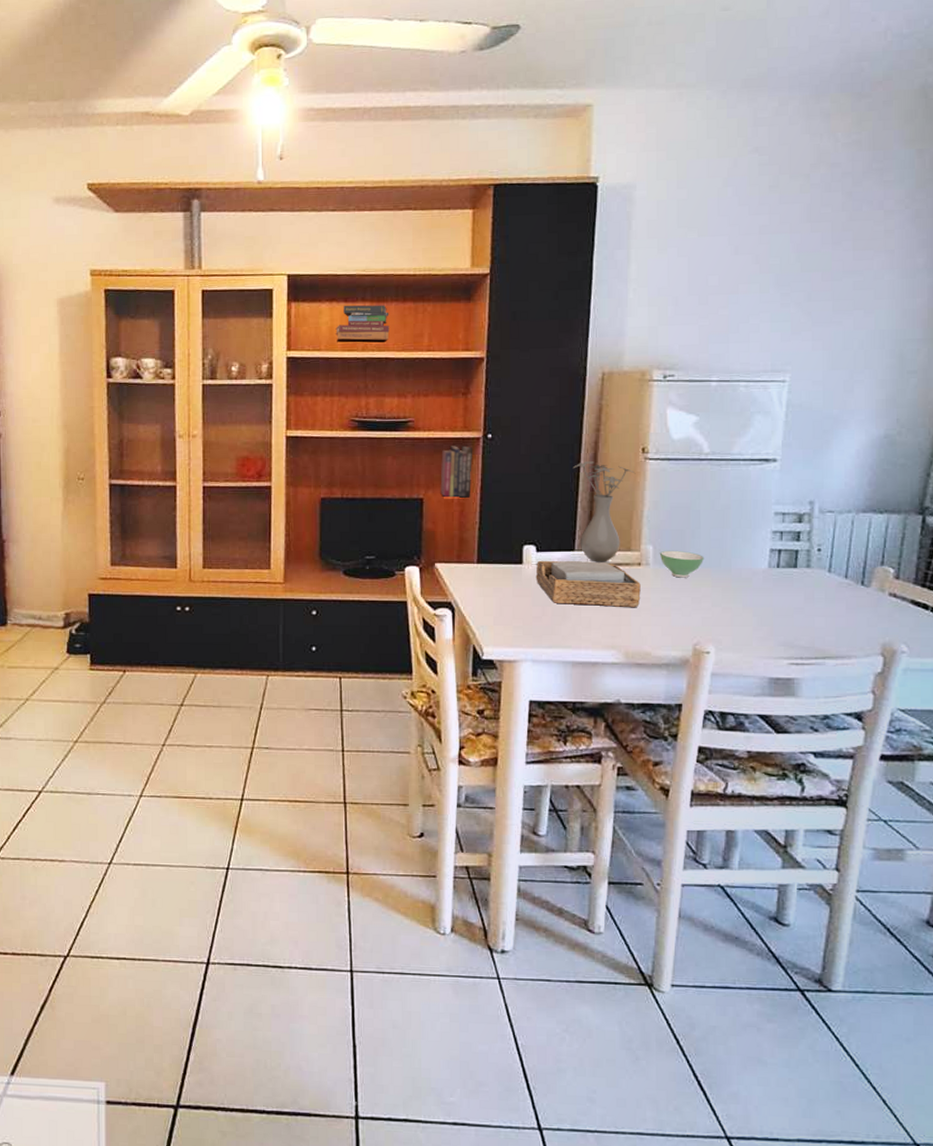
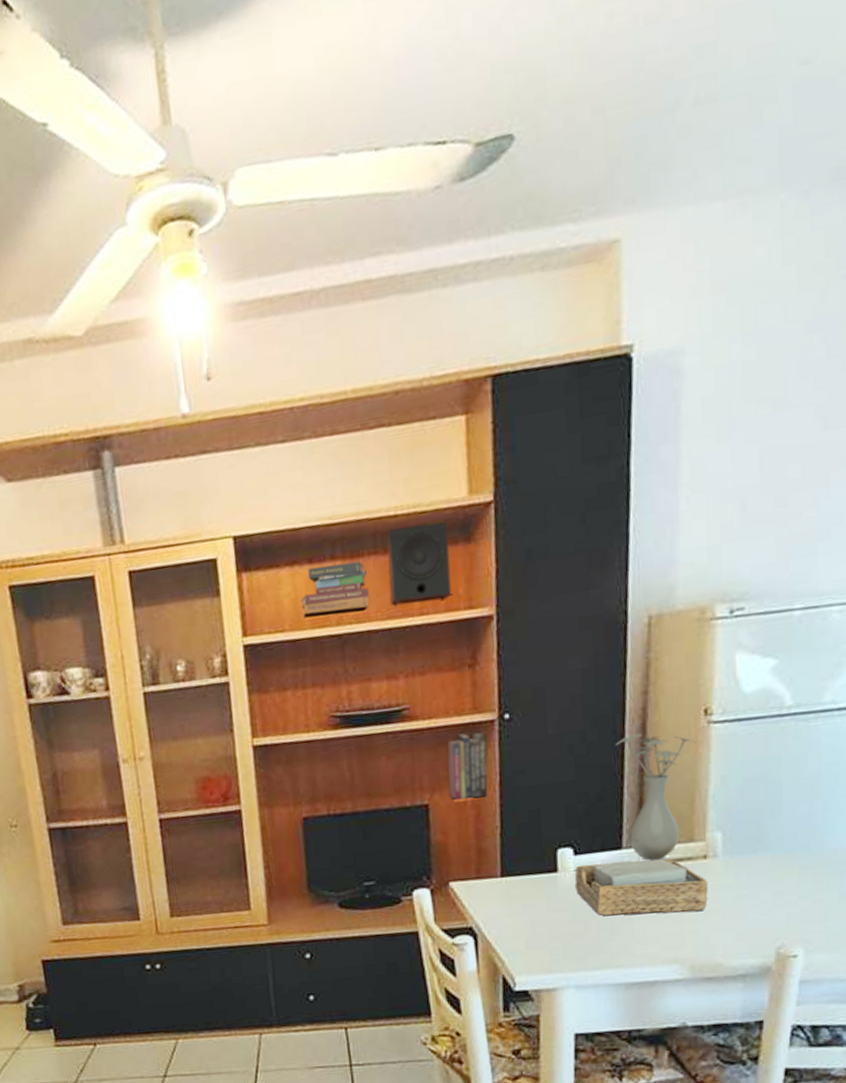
speaker: none [405,283,454,343] -> present [387,521,452,608]
bowl: present [659,550,705,578] -> none [730,834,789,869]

